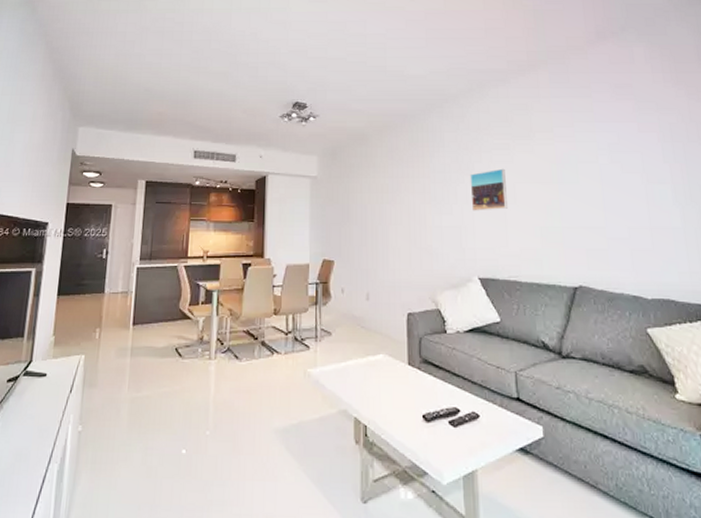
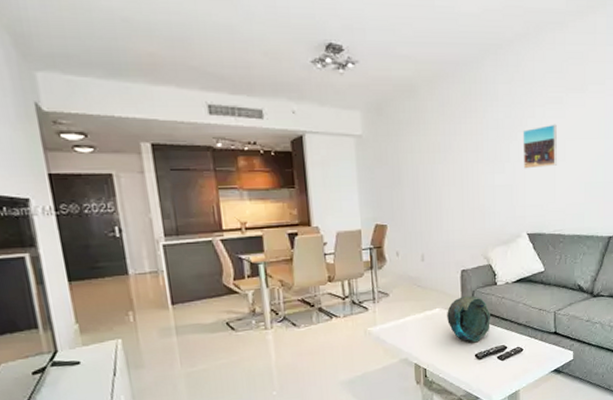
decorative bowl: none [391,343,440,400] -> present [447,296,490,343]

